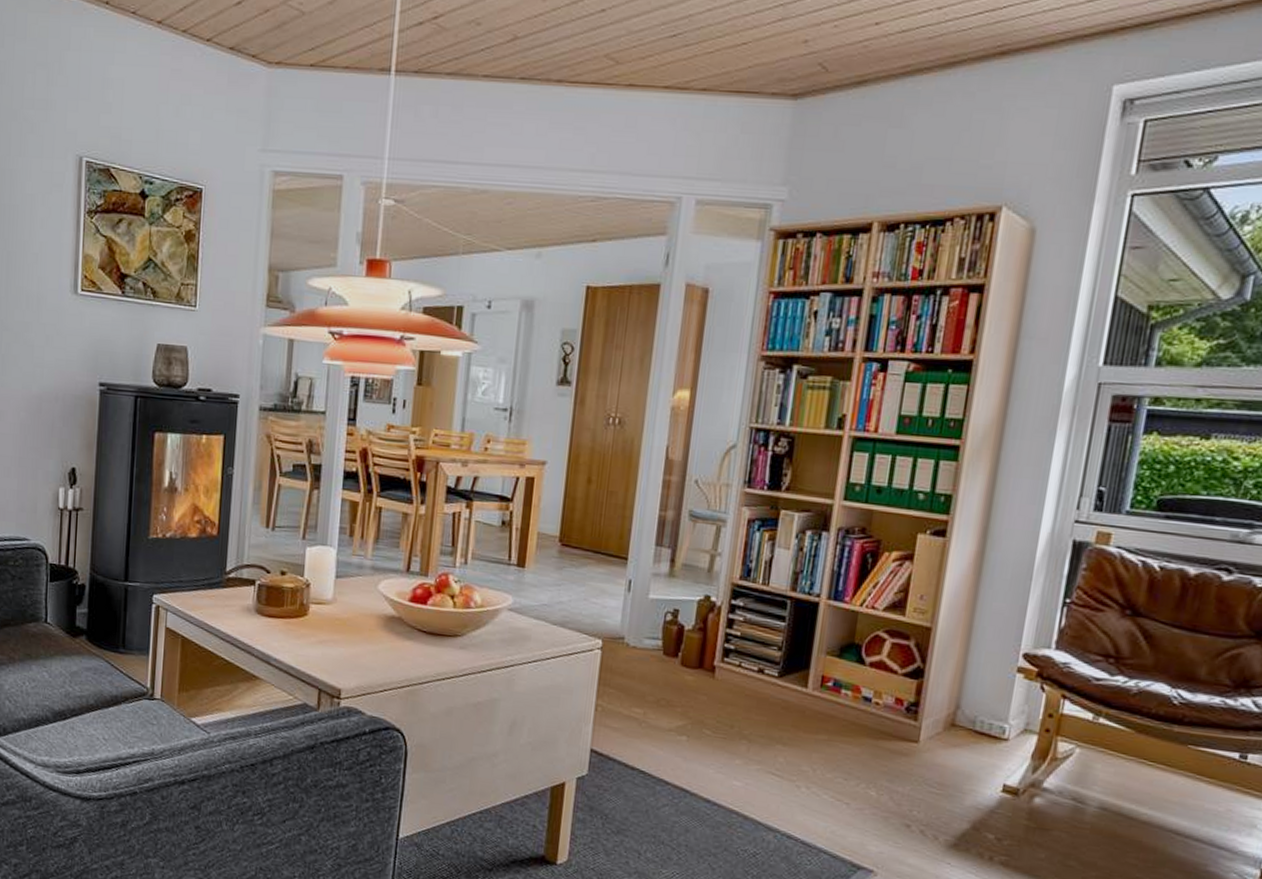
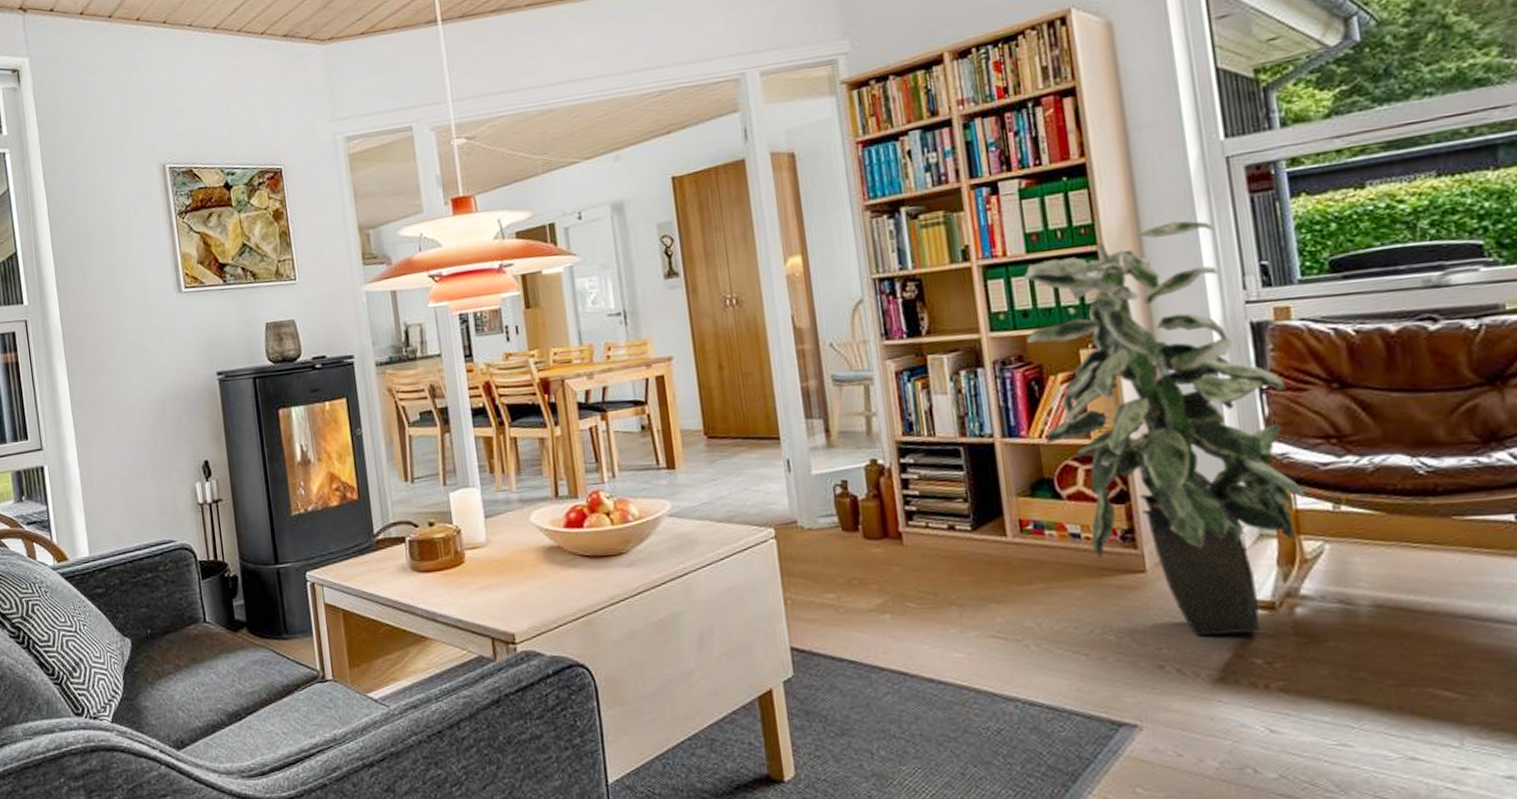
indoor plant: none [865,432,1086,812] -> present [1023,220,1305,637]

